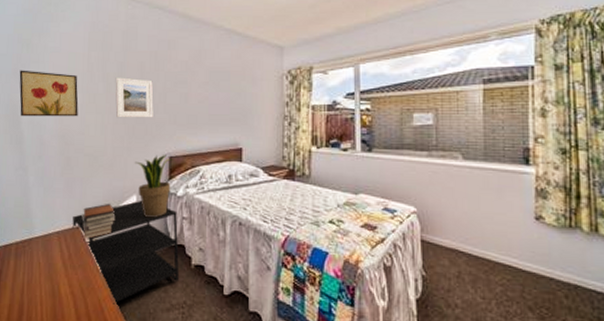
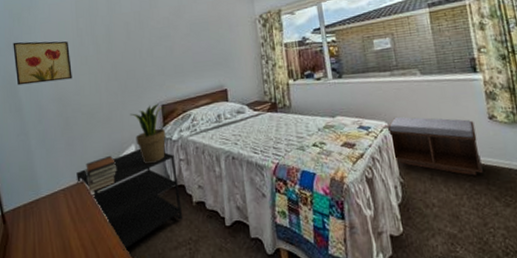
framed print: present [115,77,154,118] -> none [104,38,143,76]
bench: none [417,203,519,281] -> present [388,116,483,176]

